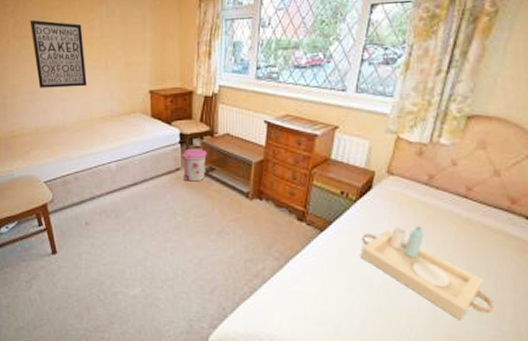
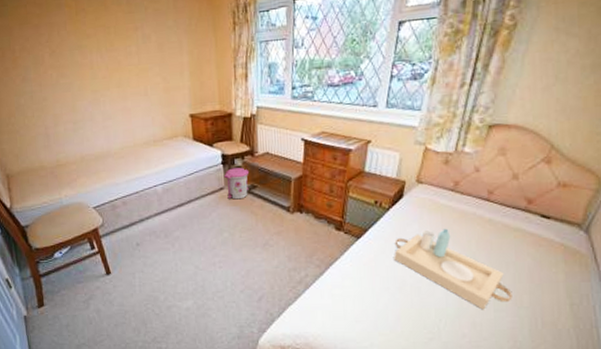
wall art: present [30,20,88,88] -> none [66,48,129,117]

